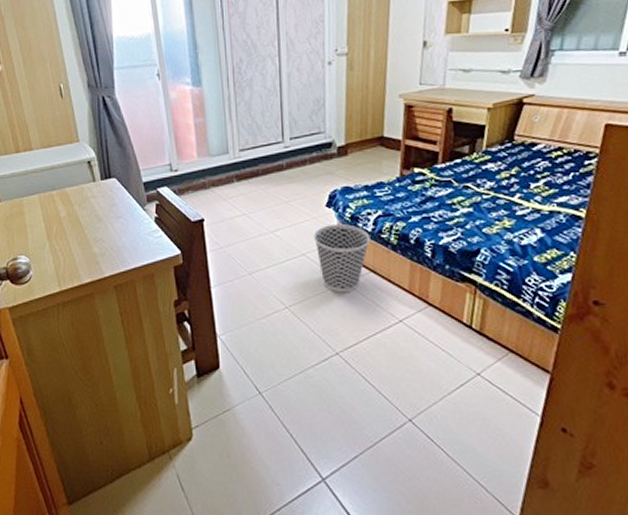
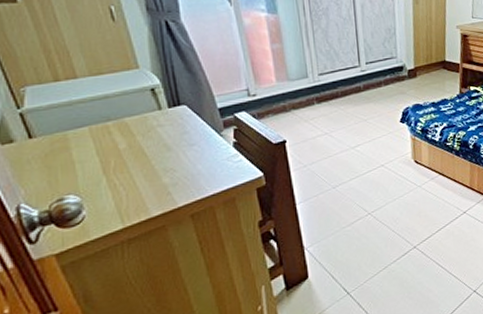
wastebasket: present [314,224,371,293] -> none [391,136,438,196]

